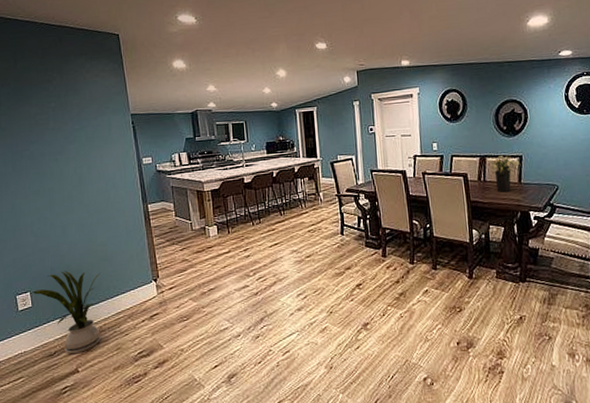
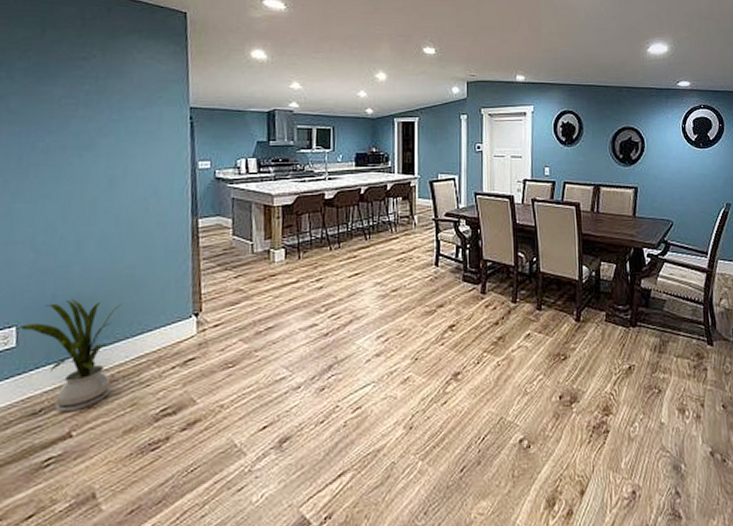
flower arrangement: present [491,154,521,192] -> none [605,185,636,226]

